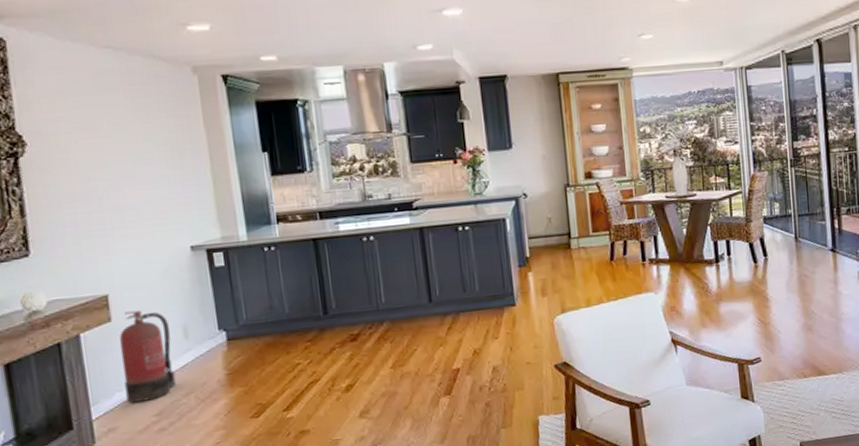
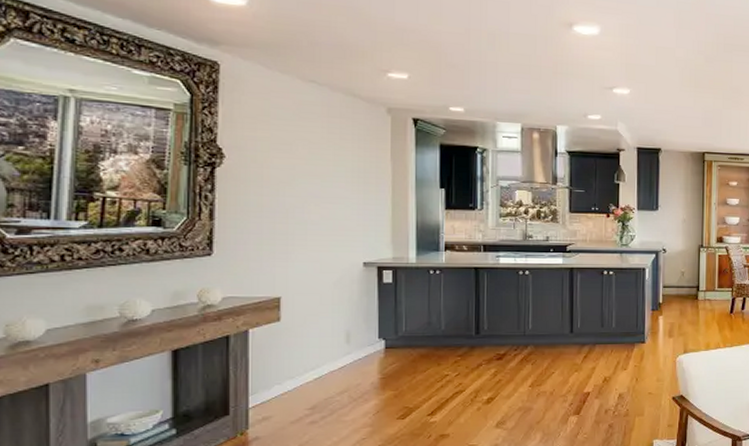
fire extinguisher: present [119,310,176,403] -> none [284,314,333,396]

